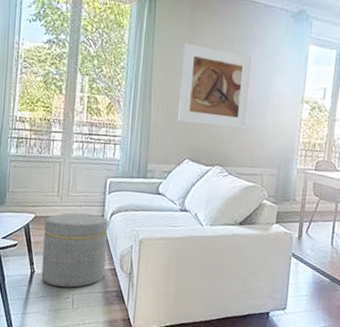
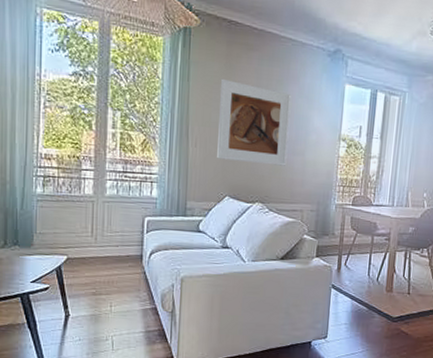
ottoman: present [41,212,109,288] -> none [77,253,148,329]

